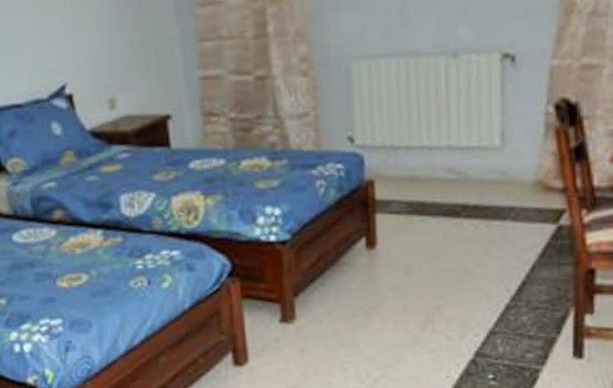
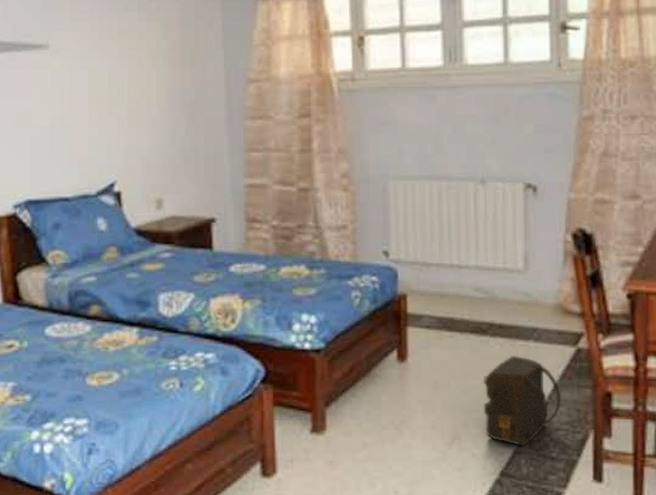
backpack: none [456,237,541,327] -> present [483,356,562,446]

